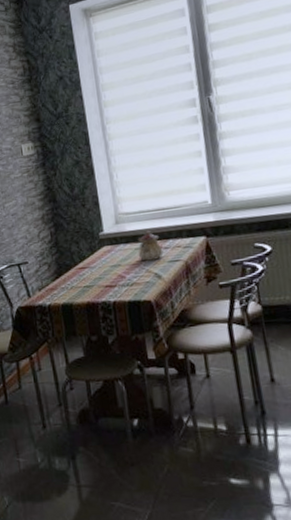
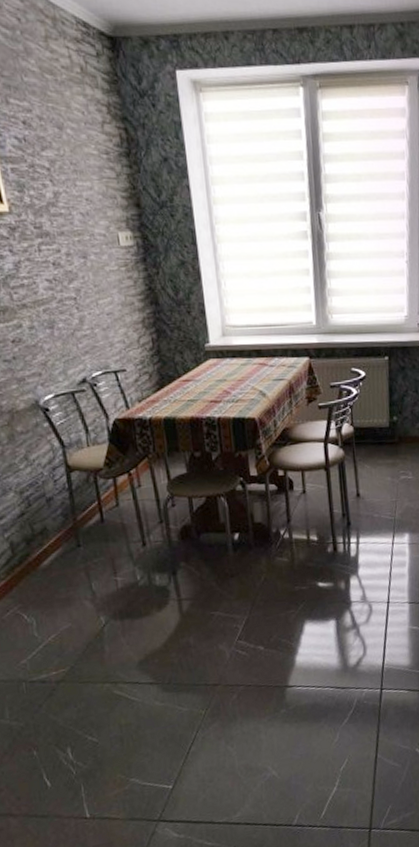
teapot: present [137,230,164,261] -> none [244,345,269,378]

